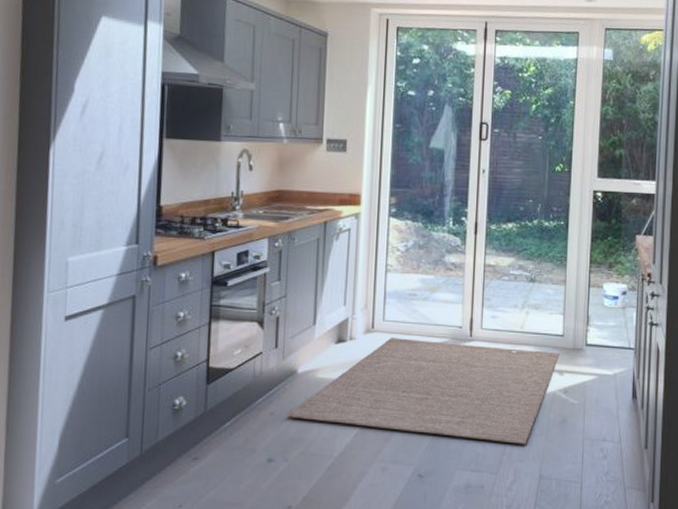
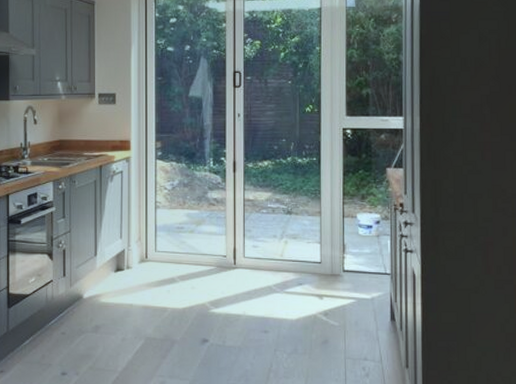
rug: present [286,338,560,445] -> none [76,266,319,363]

